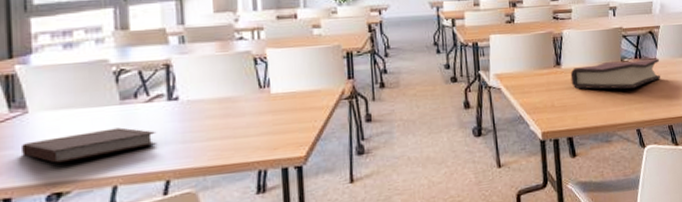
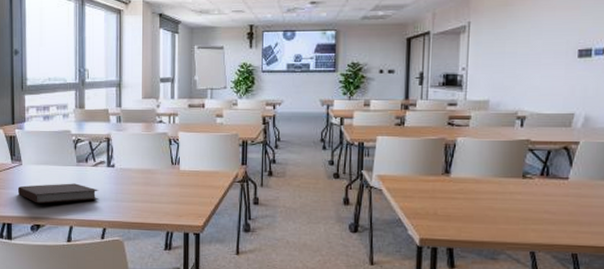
hardback book: present [570,58,660,89] -> none [459,176,573,208]

